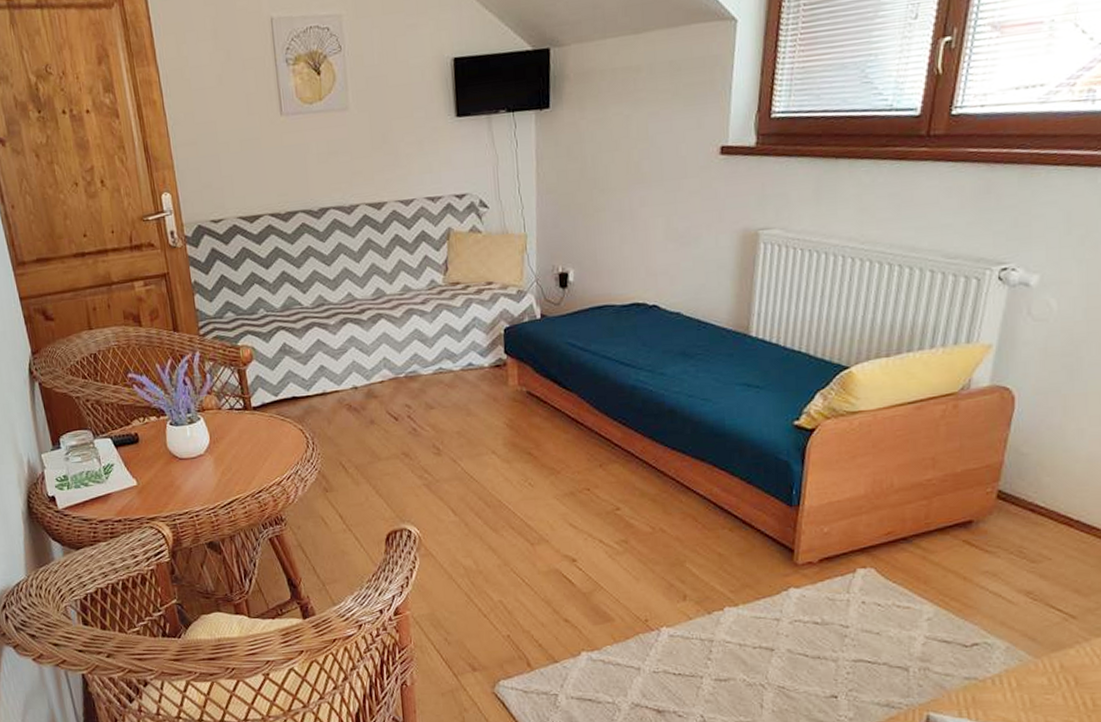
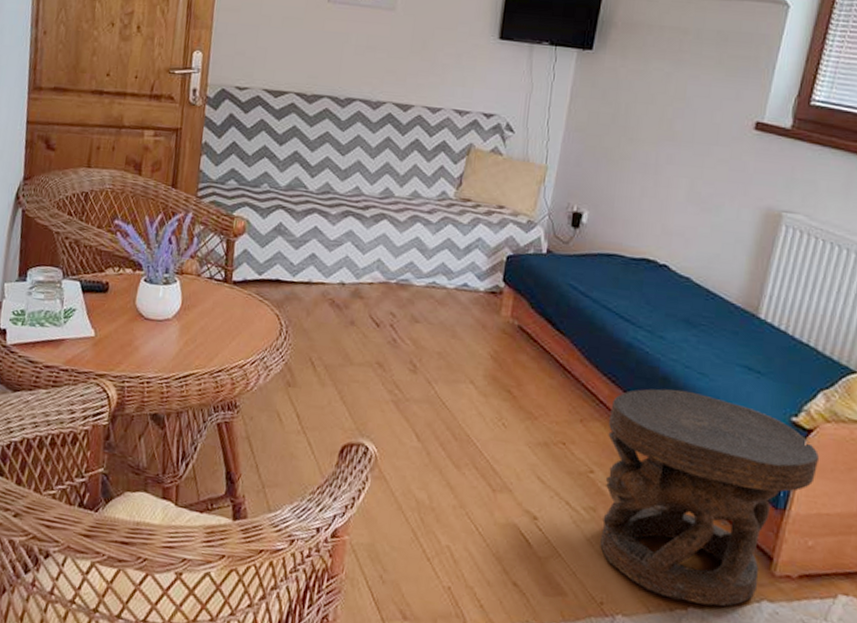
side table: none [625,417,825,604] -> present [600,388,820,607]

